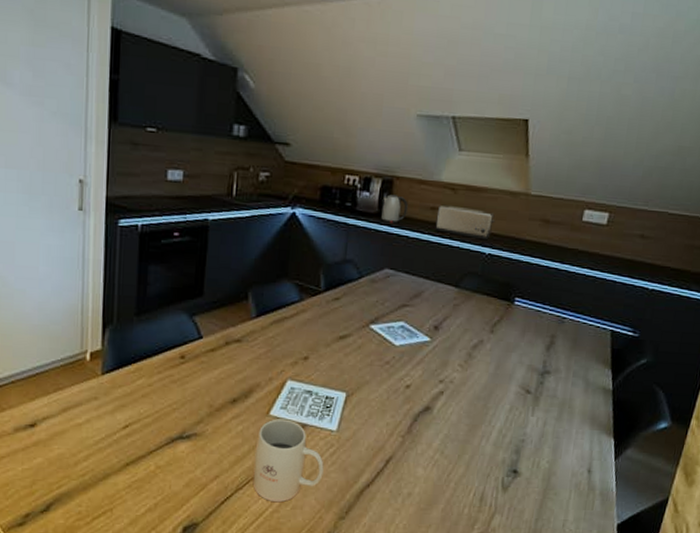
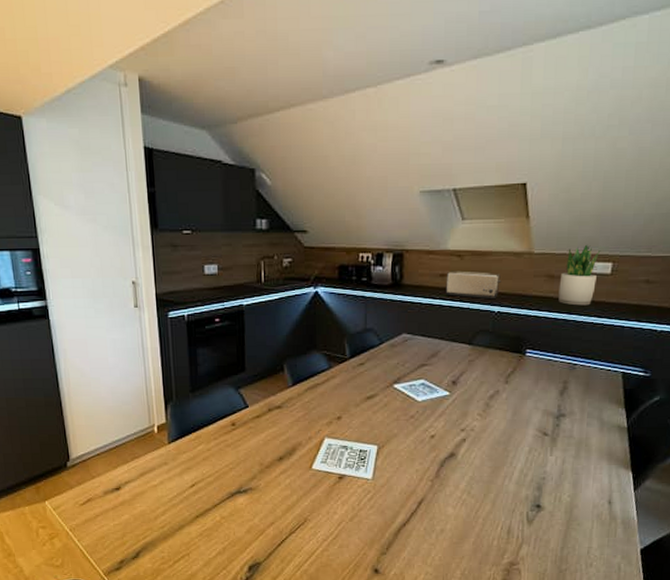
mug: present [252,419,324,503] -> none [302,471,364,543]
kettle: present [381,194,408,224] -> none [395,266,419,293]
planter: none [552,191,597,256] -> present [558,244,600,306]

